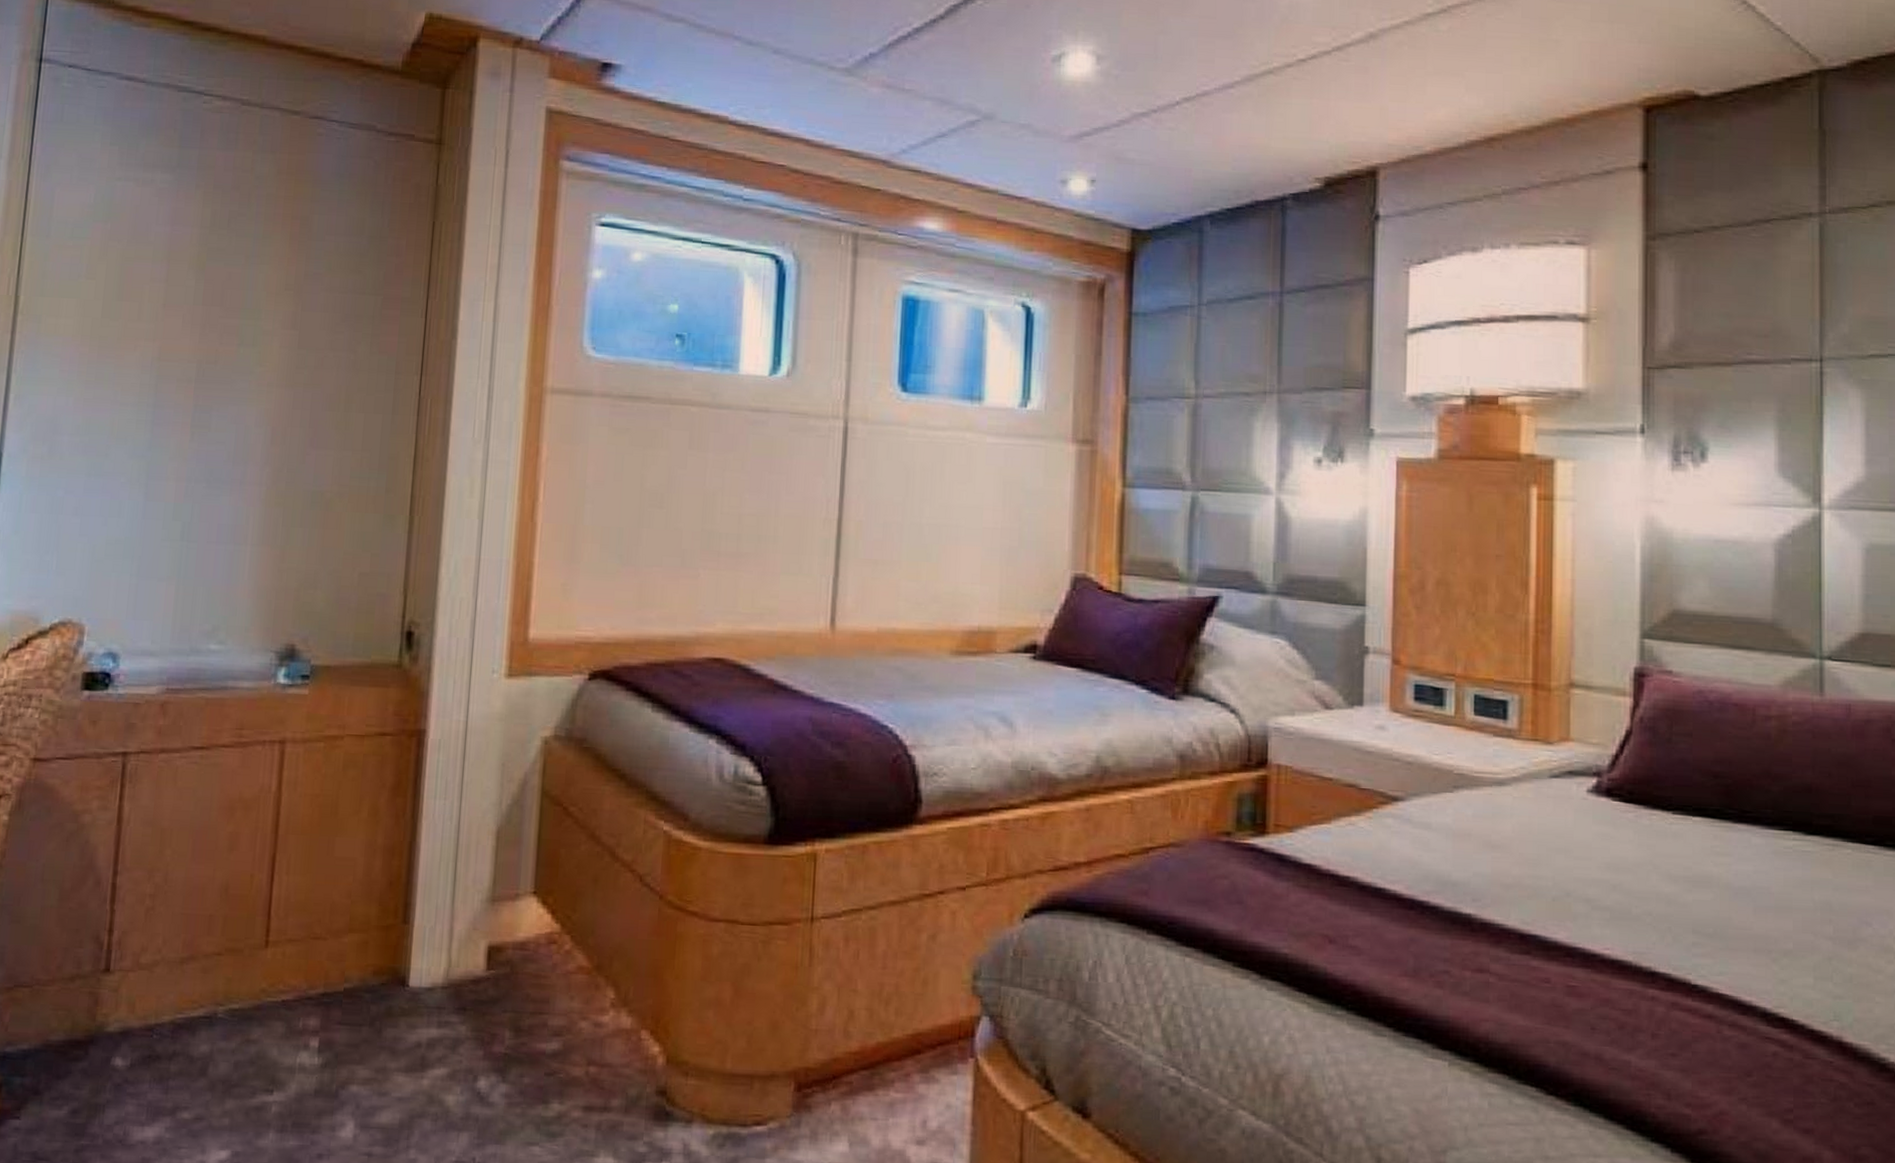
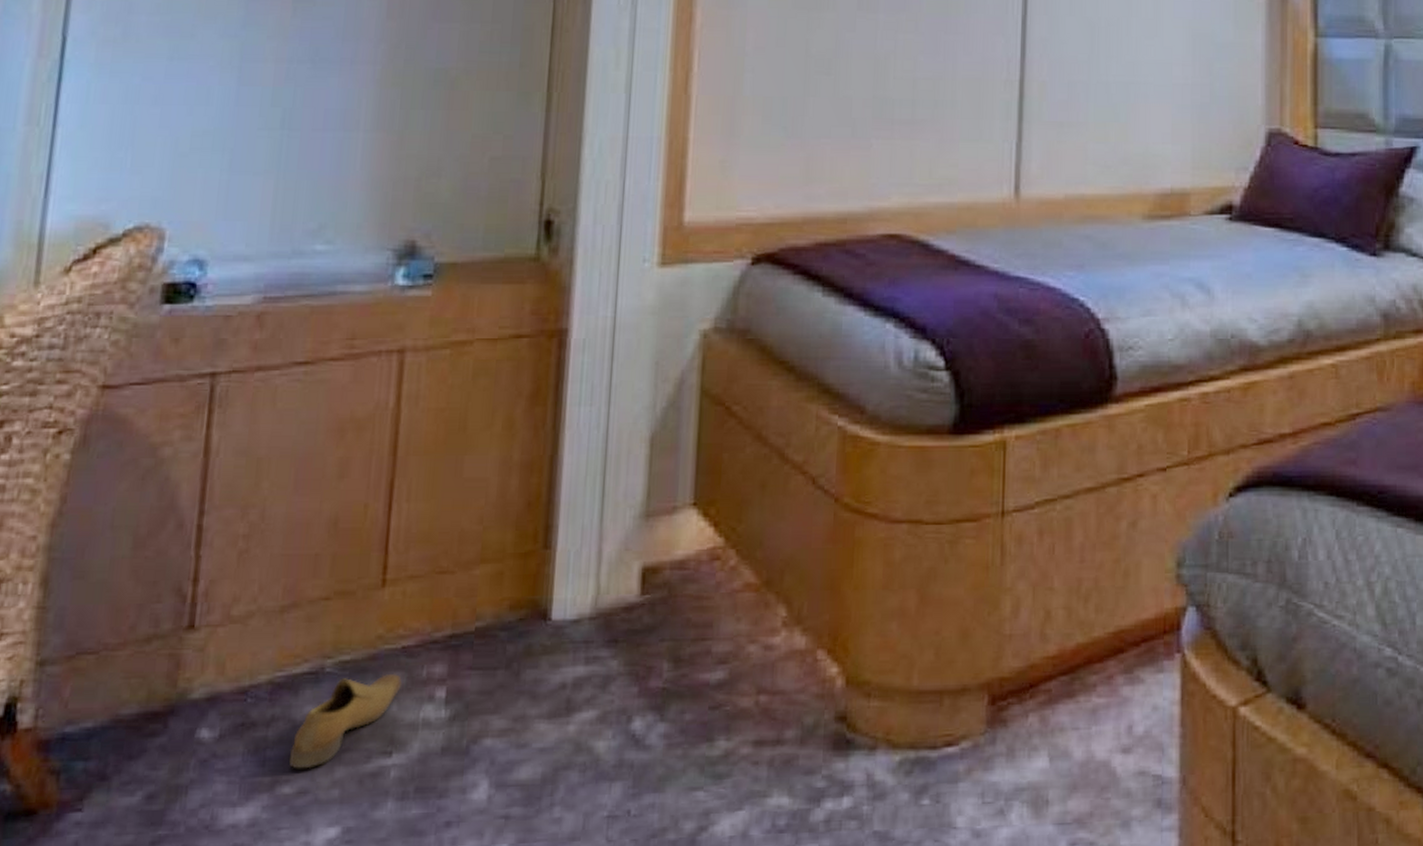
shoe: none [188,1022,282,1099] -> present [289,673,403,769]

